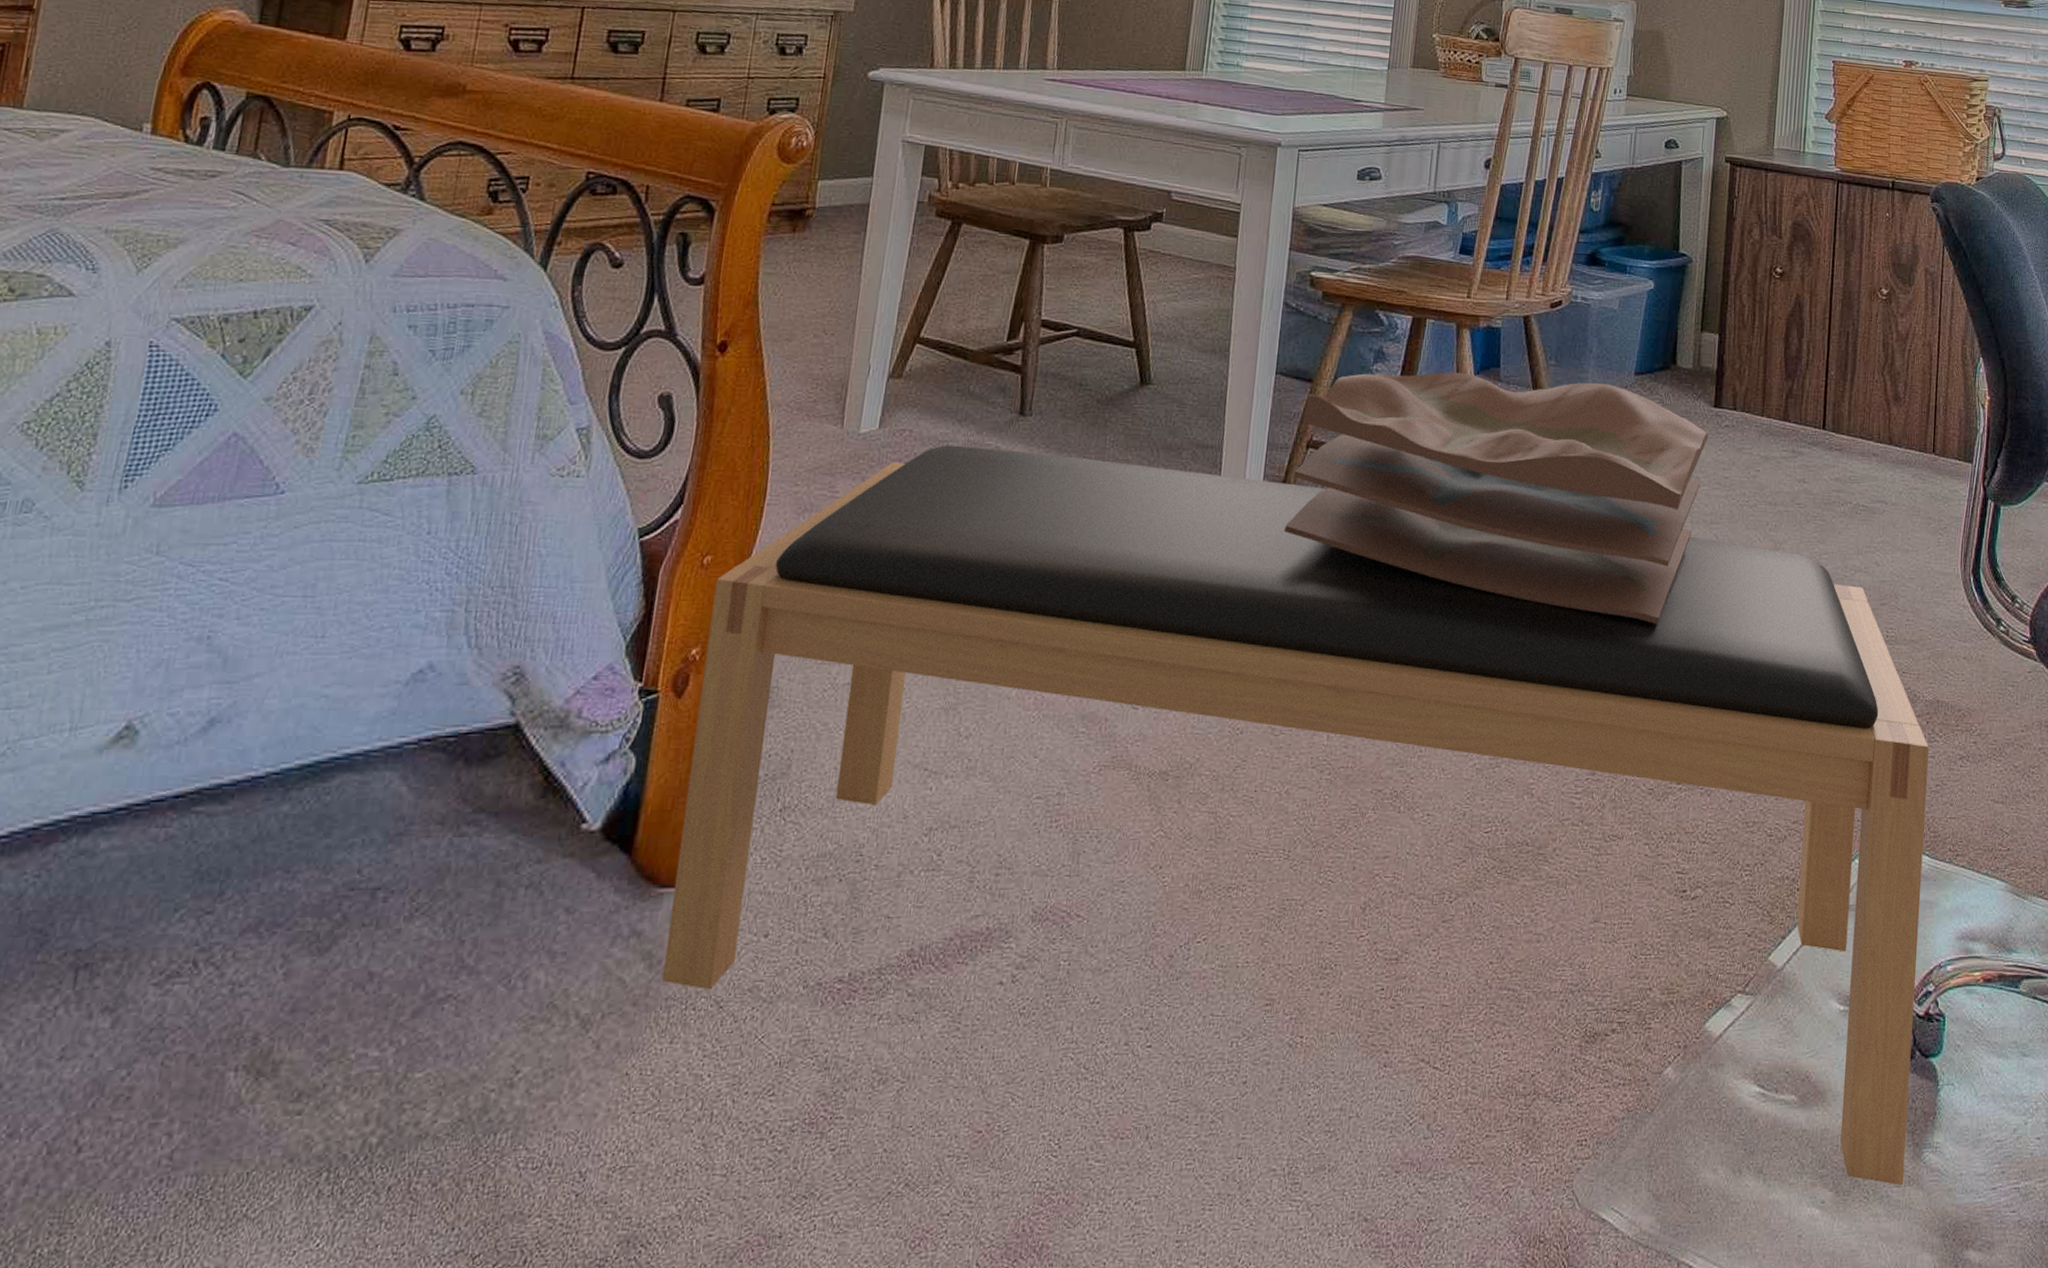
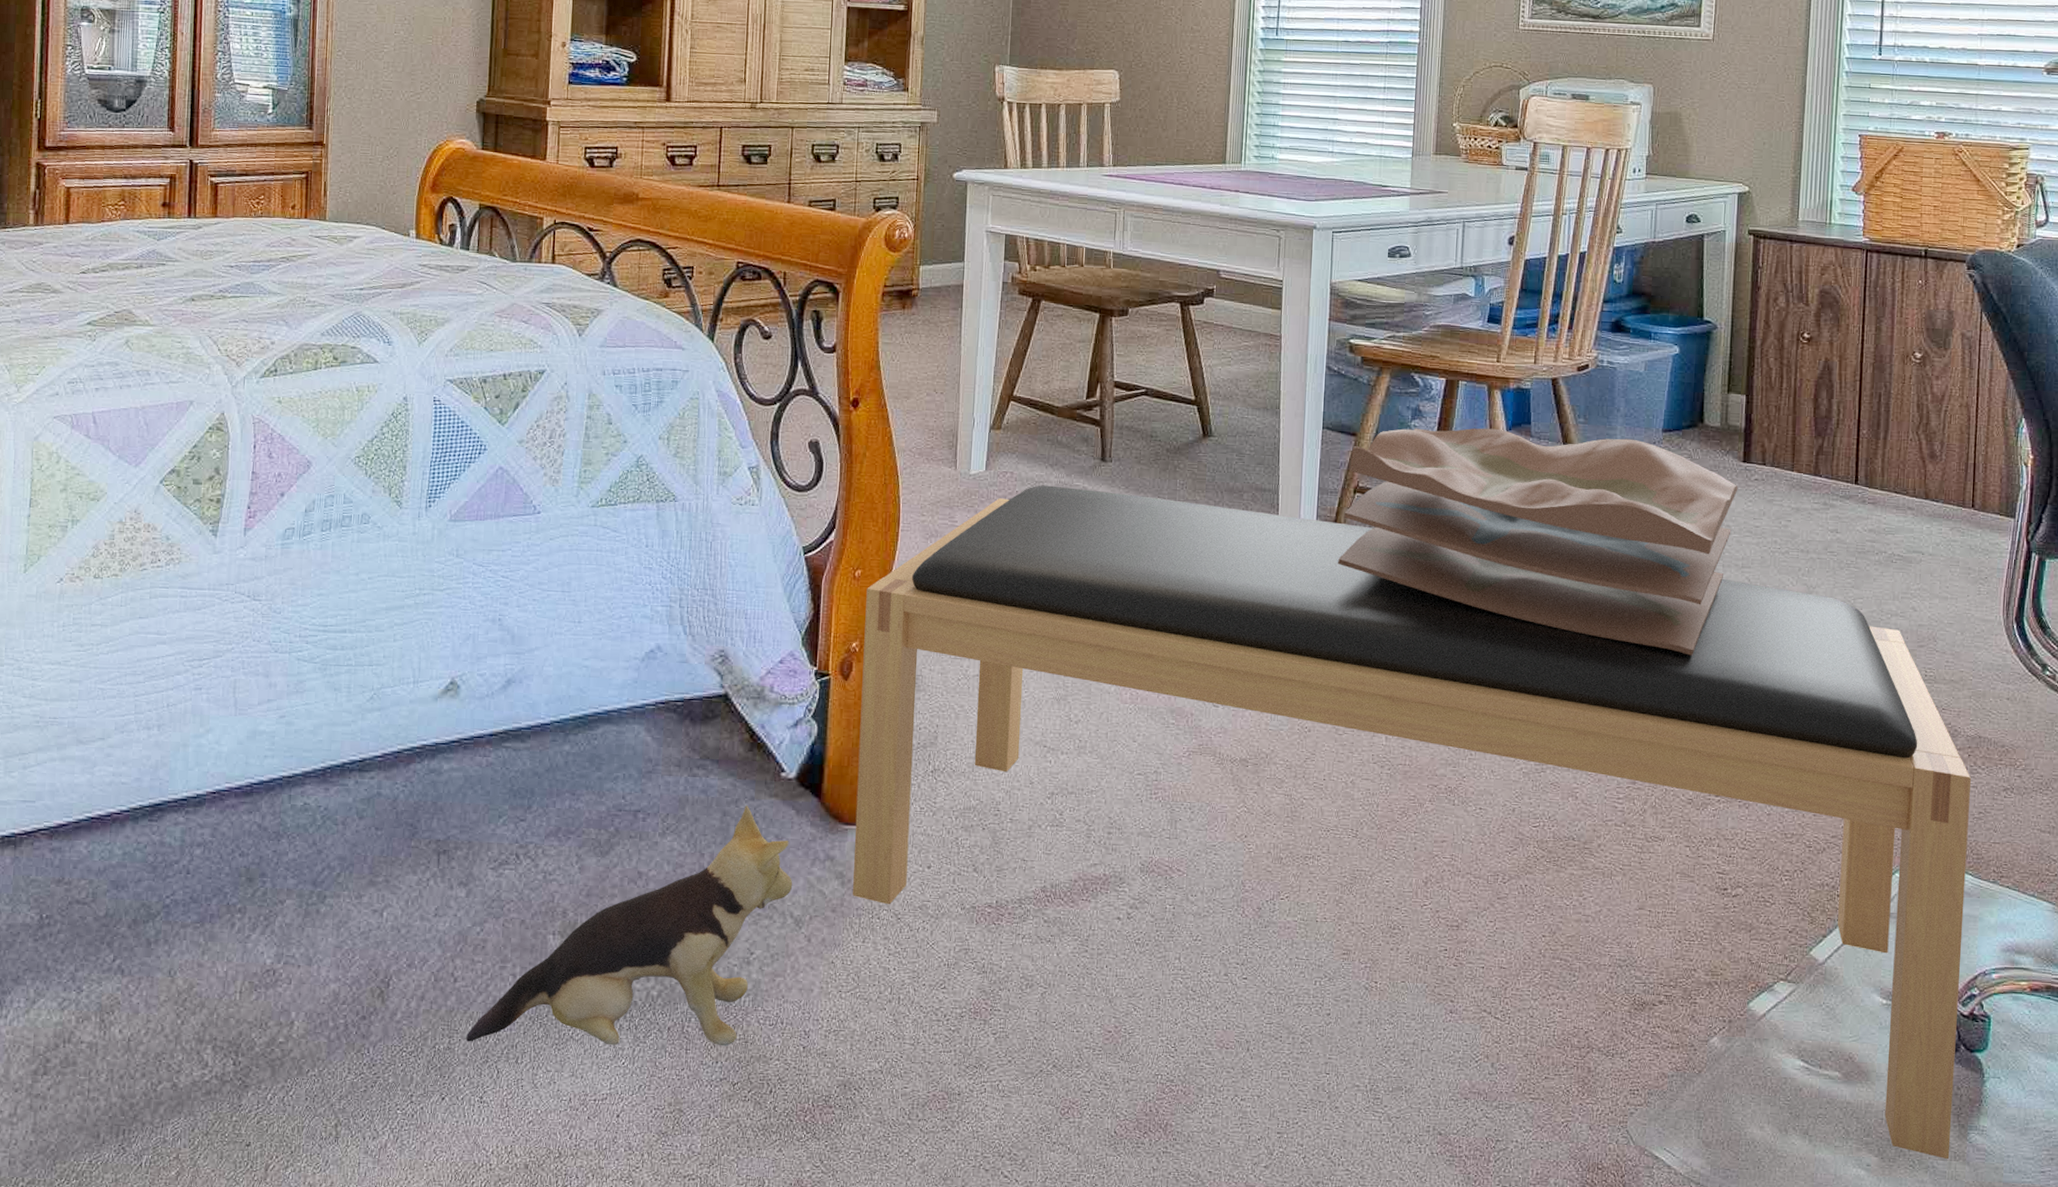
plush toy: none [85,870,584,1239] -> present [466,804,793,1047]

